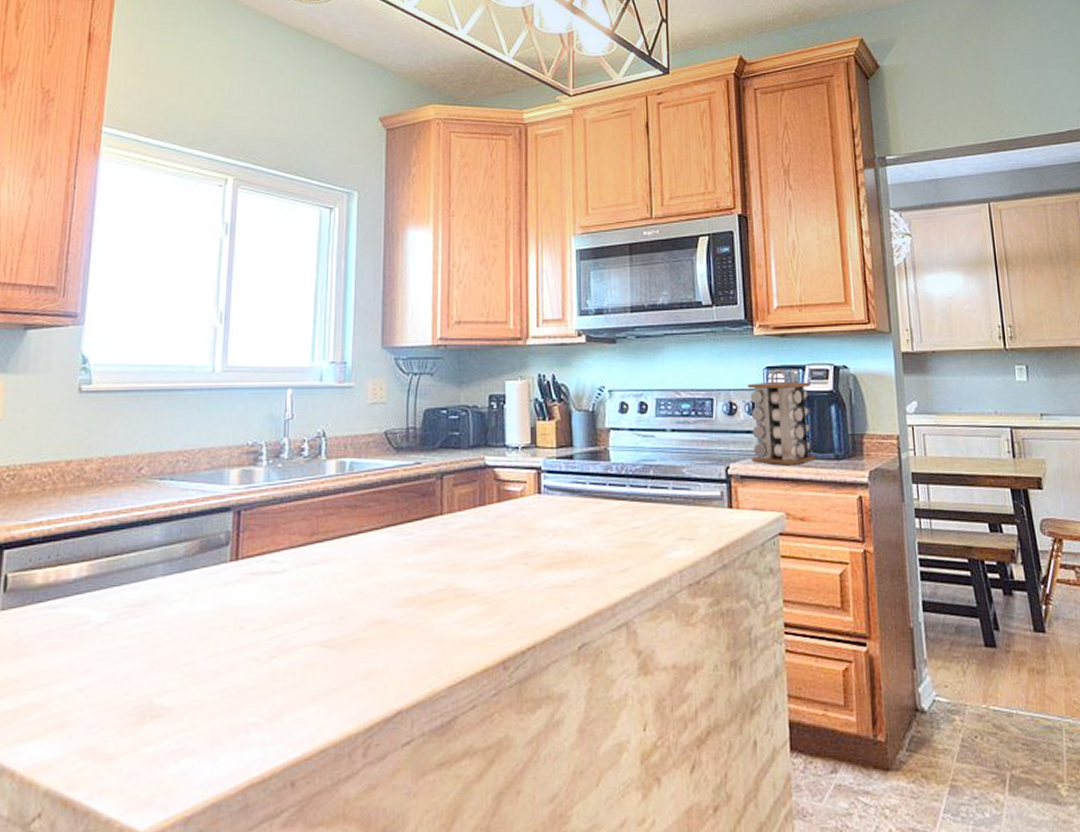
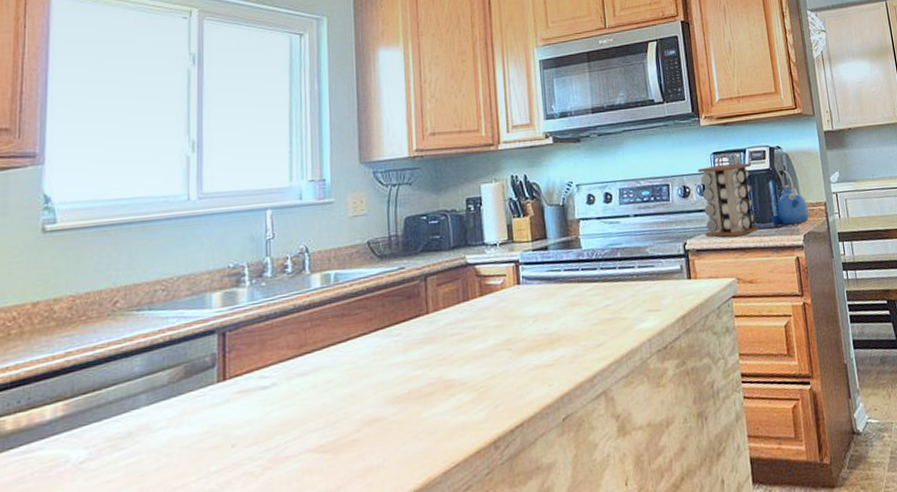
kettle: none [830,392,878,458] -> present [770,169,810,226]

